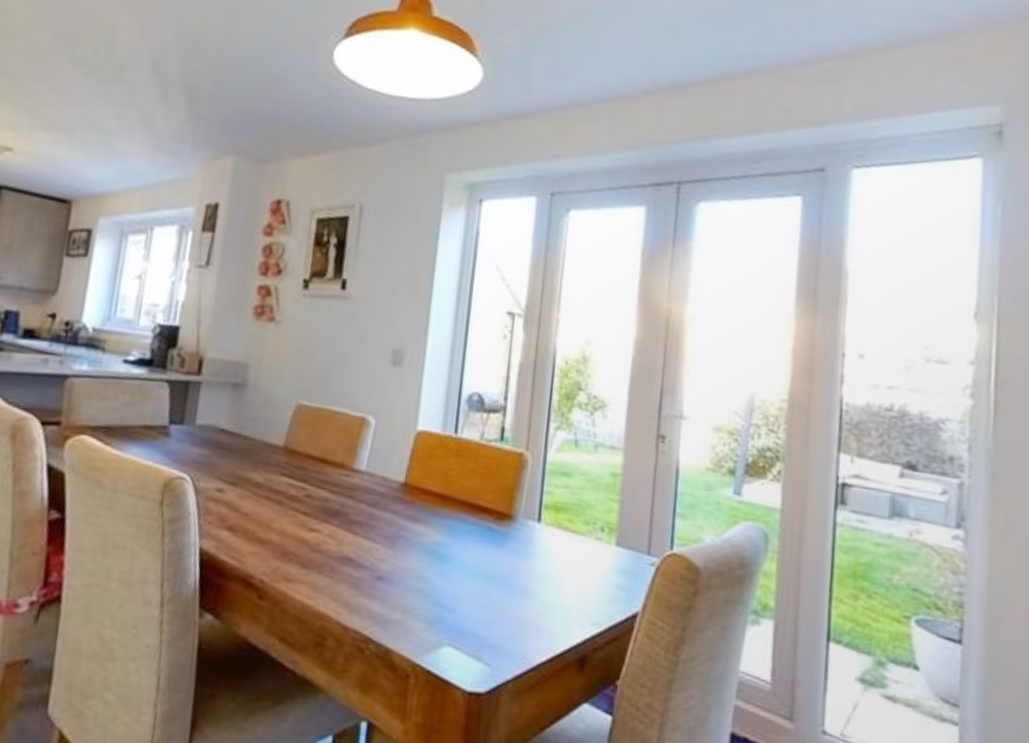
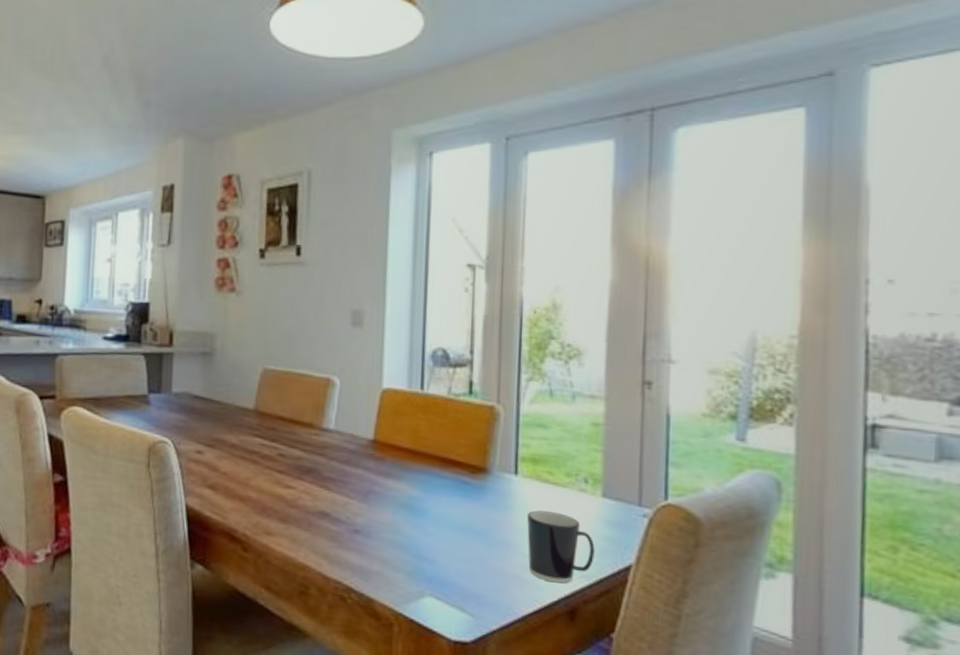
mug: none [544,558,607,632] -> present [527,510,595,584]

